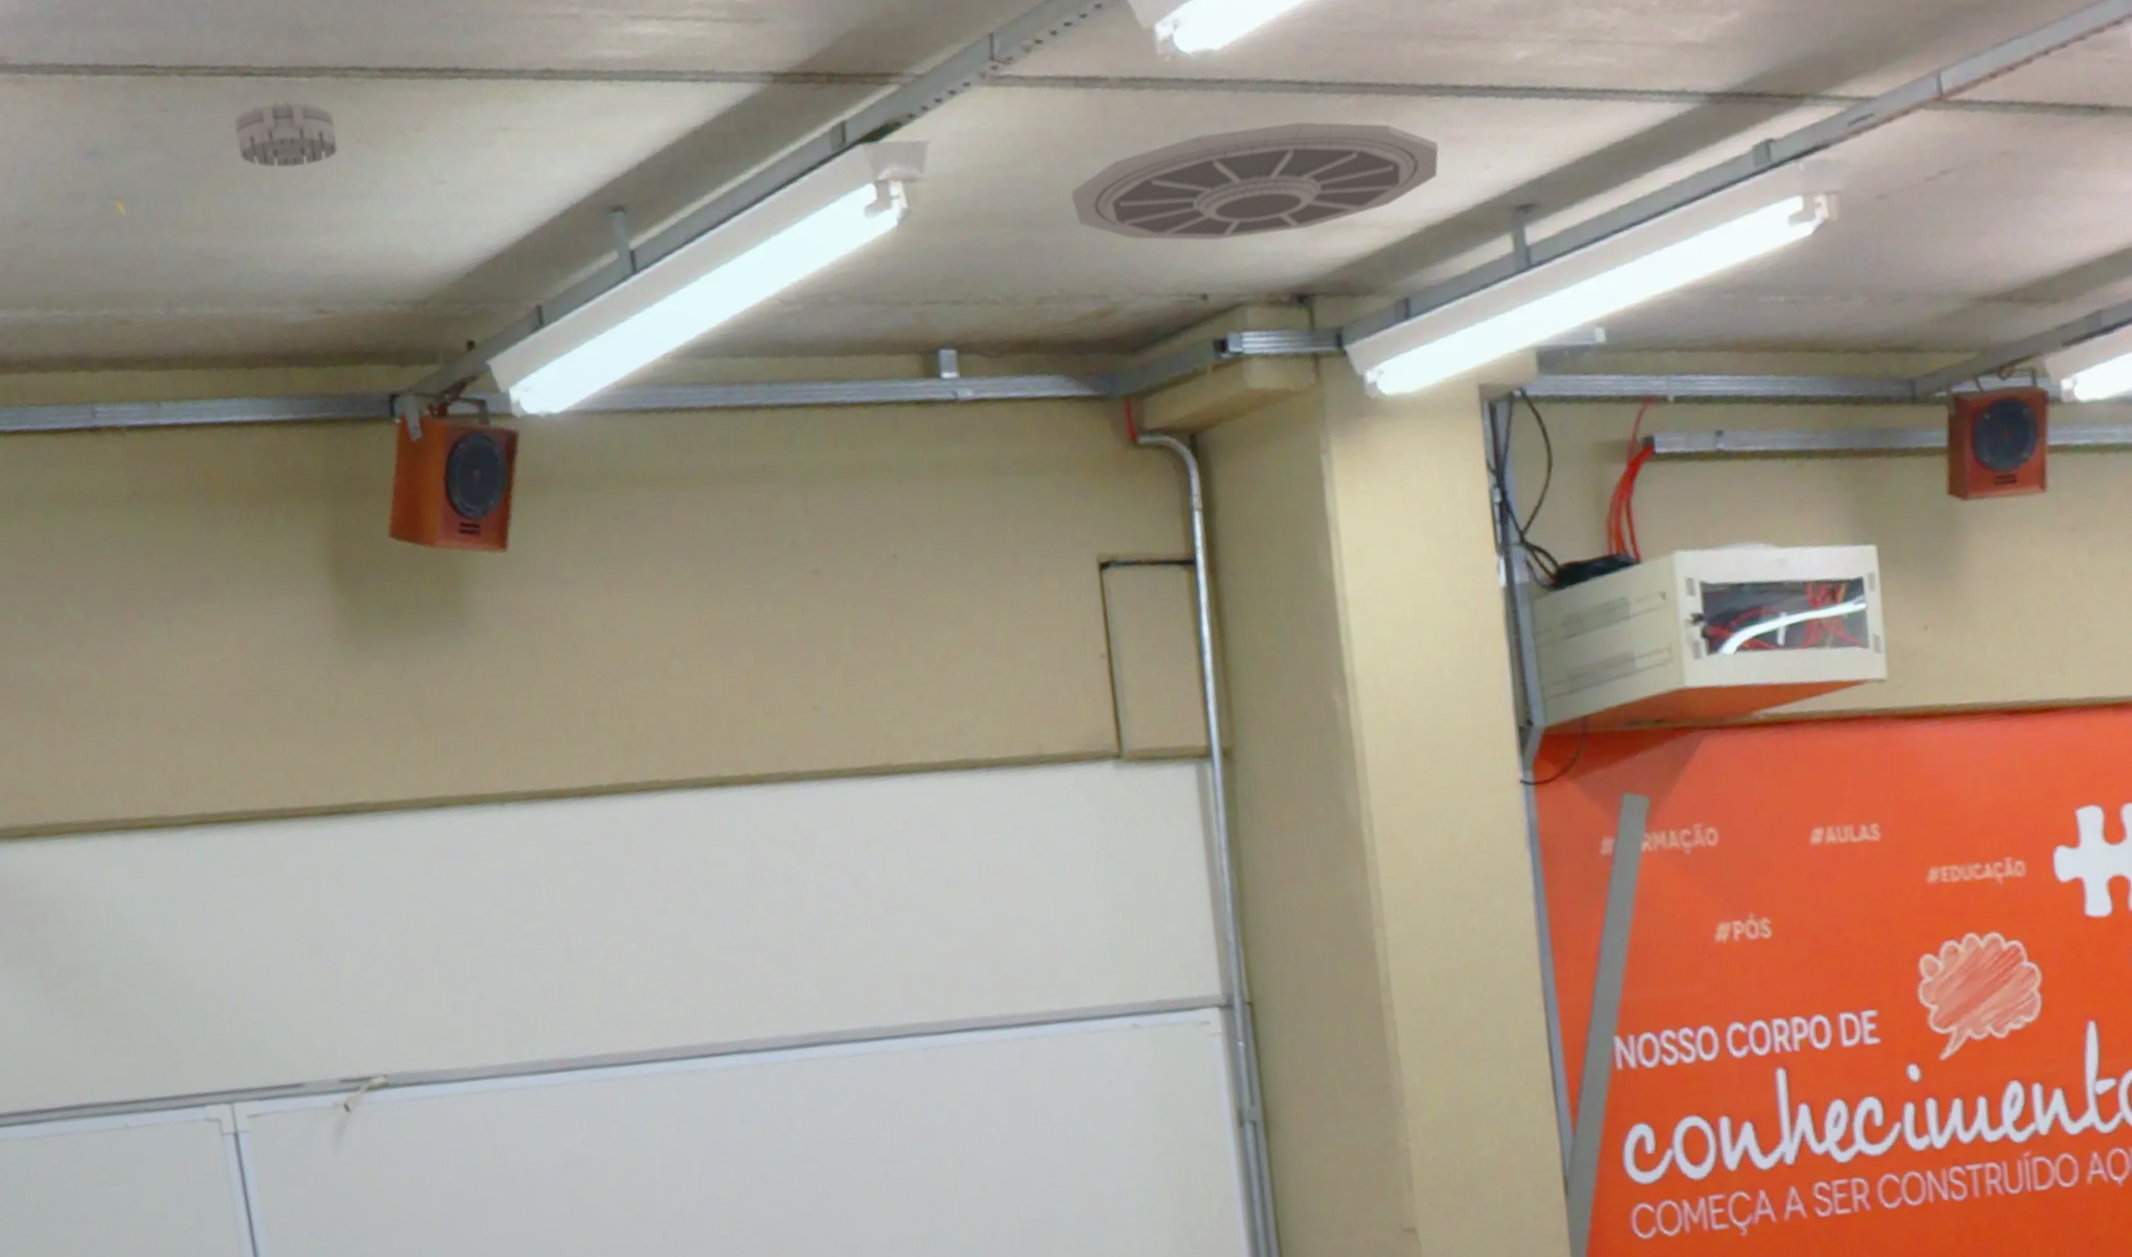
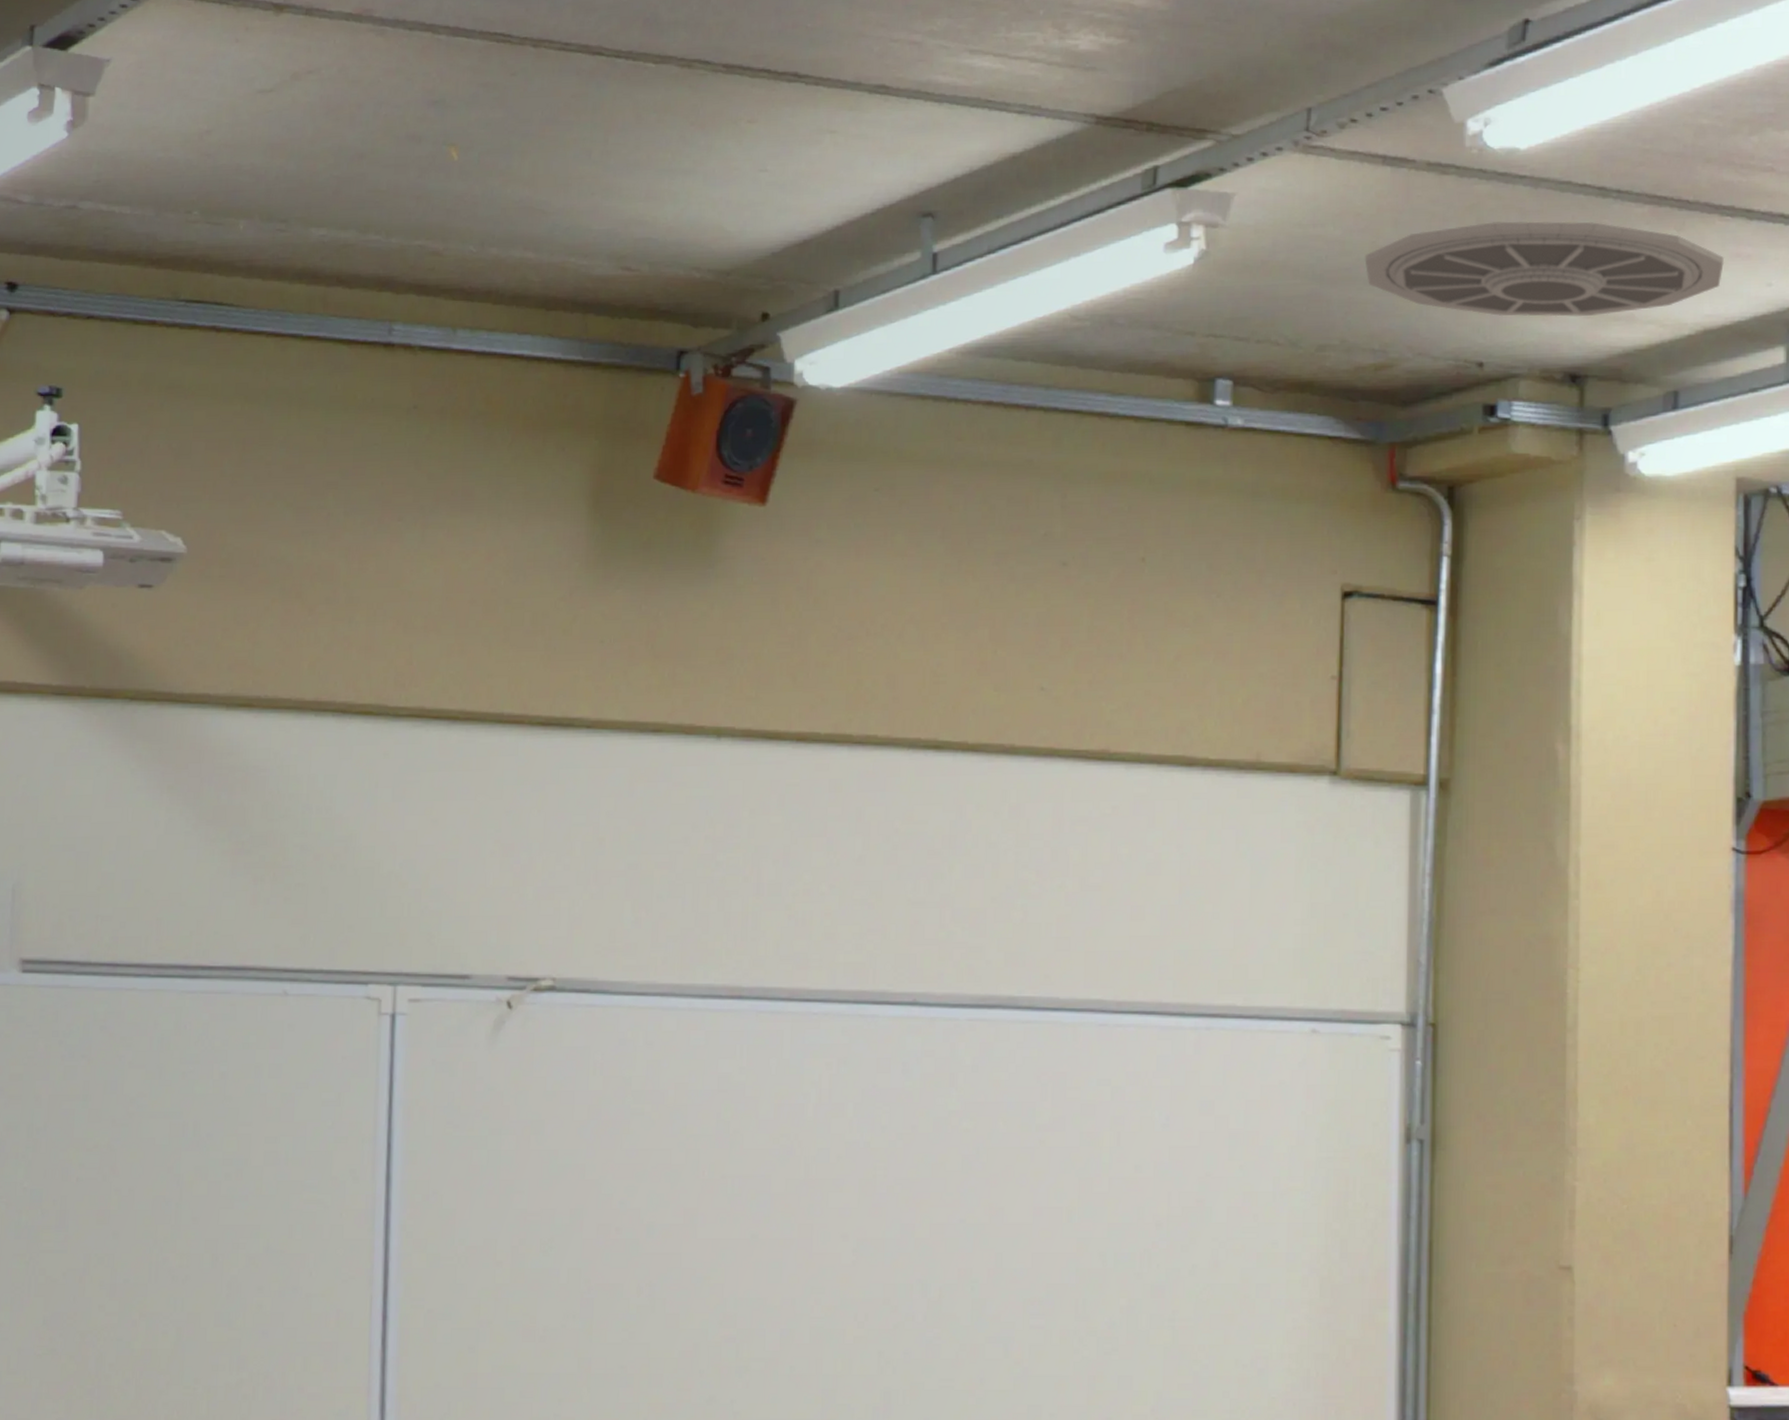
smoke detector: present [234,101,339,168] -> none [576,81,672,140]

